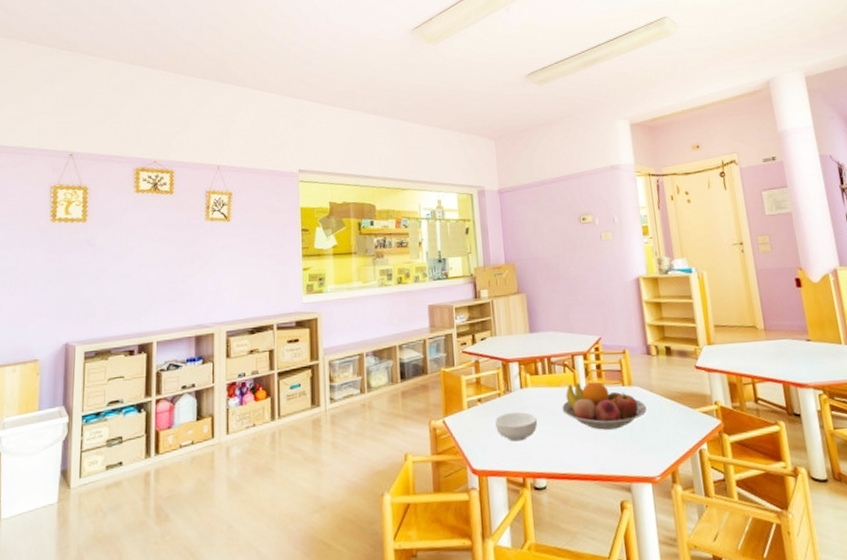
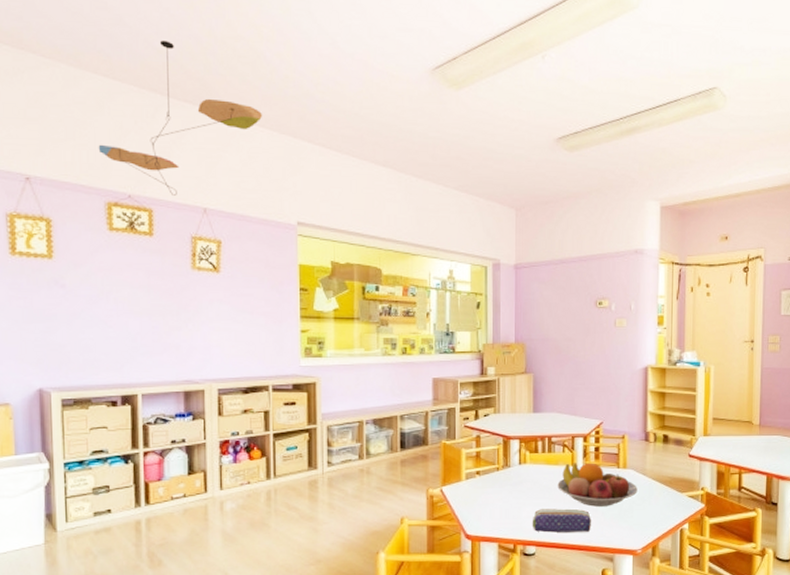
ceiling mobile: none [131,32,268,157] -> present [98,40,262,196]
cereal bowl: present [495,411,537,442] -> none [492,485,532,512]
pencil case: none [539,434,603,462] -> present [532,508,591,533]

